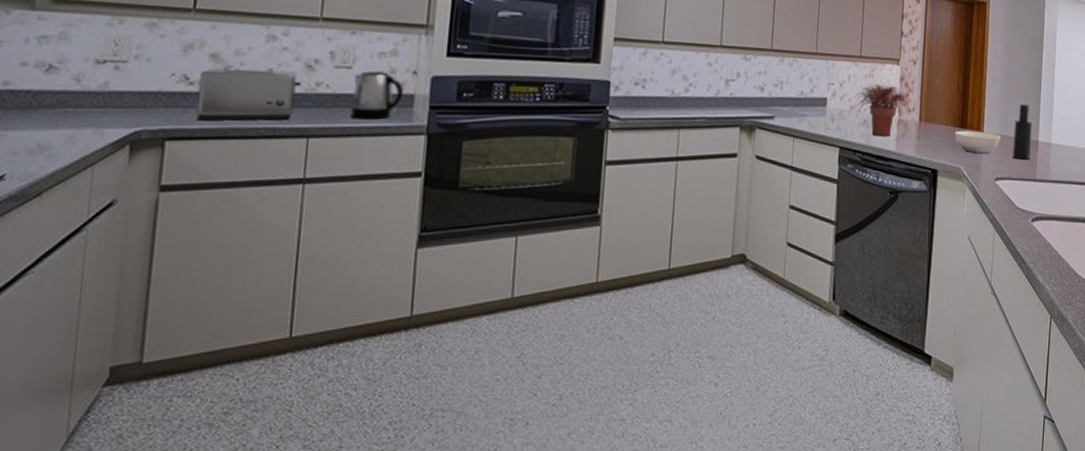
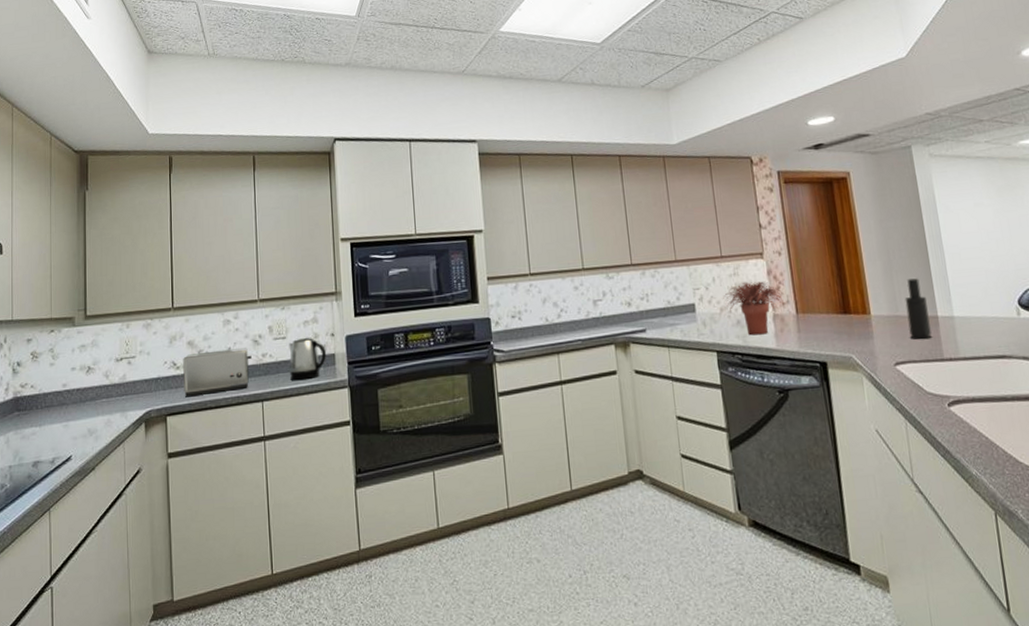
bowl: present [954,130,1001,154] -> none [837,314,893,340]

